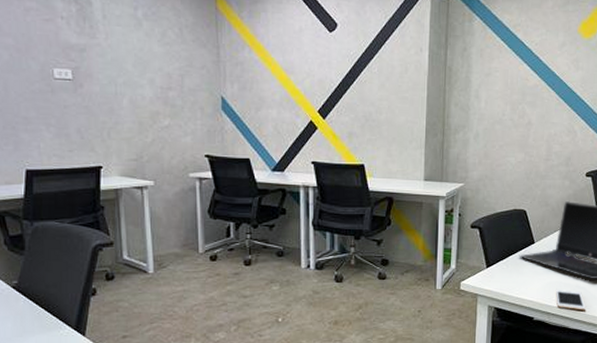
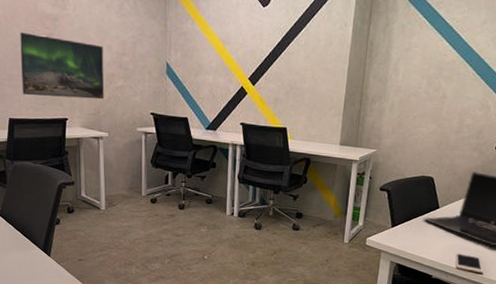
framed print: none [36,66,148,142] -> present [19,32,105,100]

